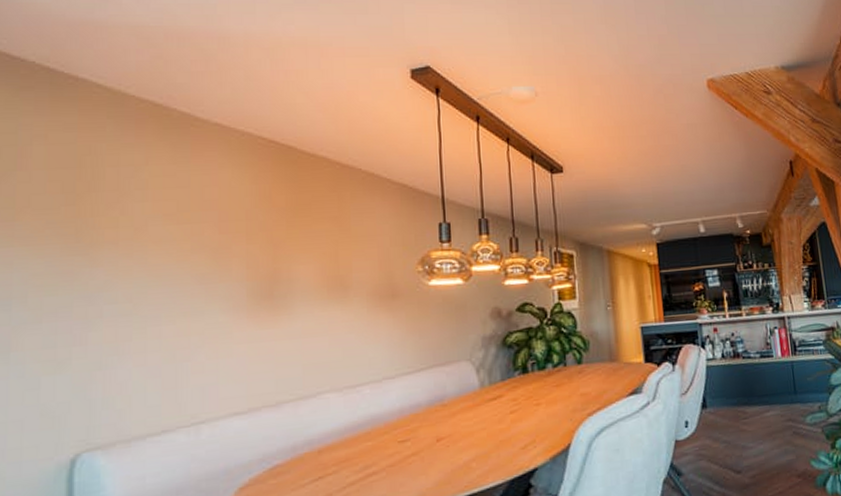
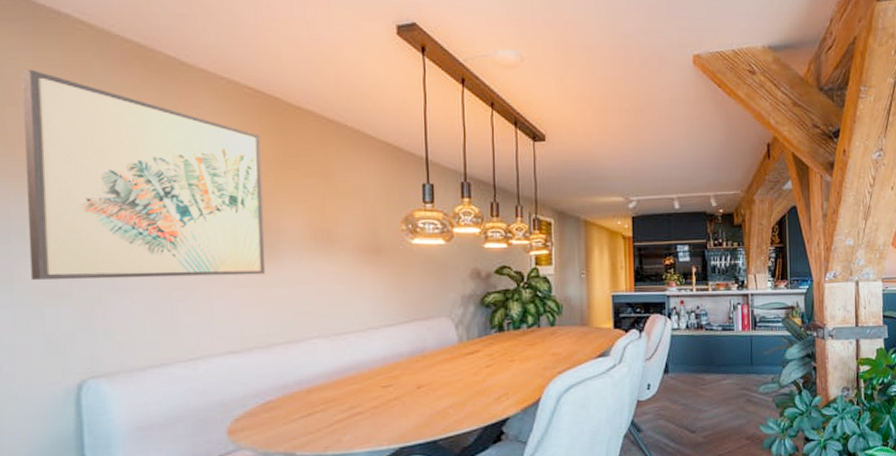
wall art: none [28,133,276,348] -> present [21,69,266,280]

